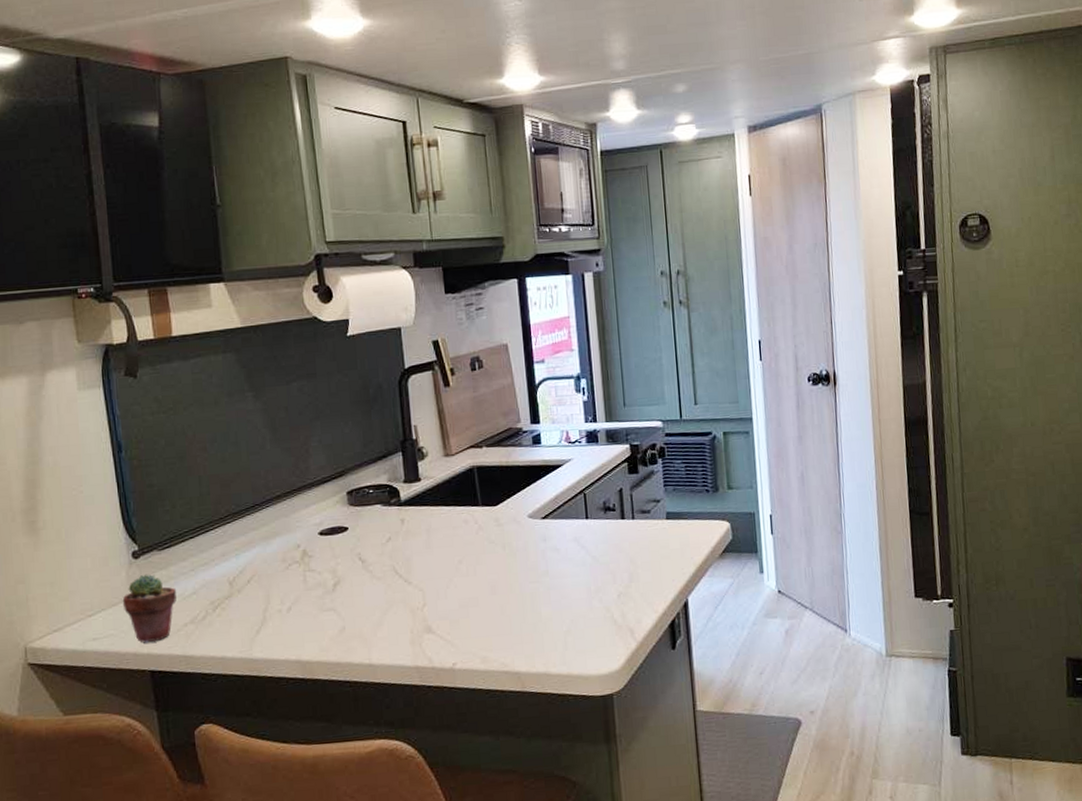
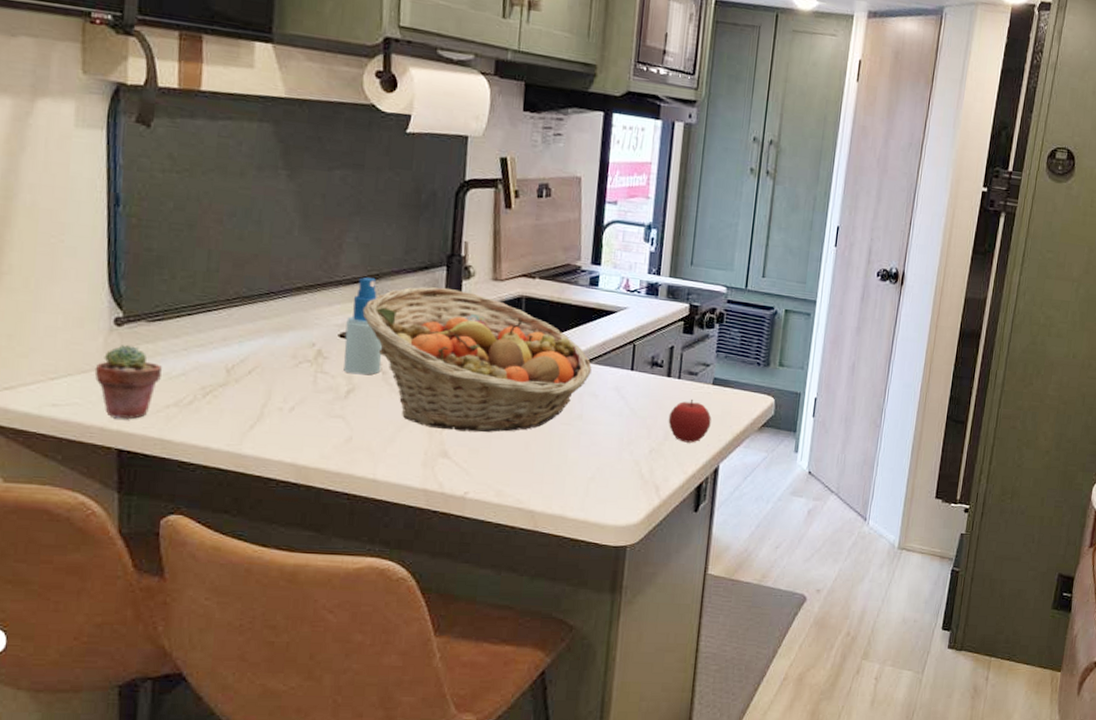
spray bottle: none [323,475,360,568] -> present [344,277,382,375]
fruit basket: none [335,471,549,607] -> present [362,287,592,433]
apple: none [629,536,672,582] -> present [668,398,712,443]

